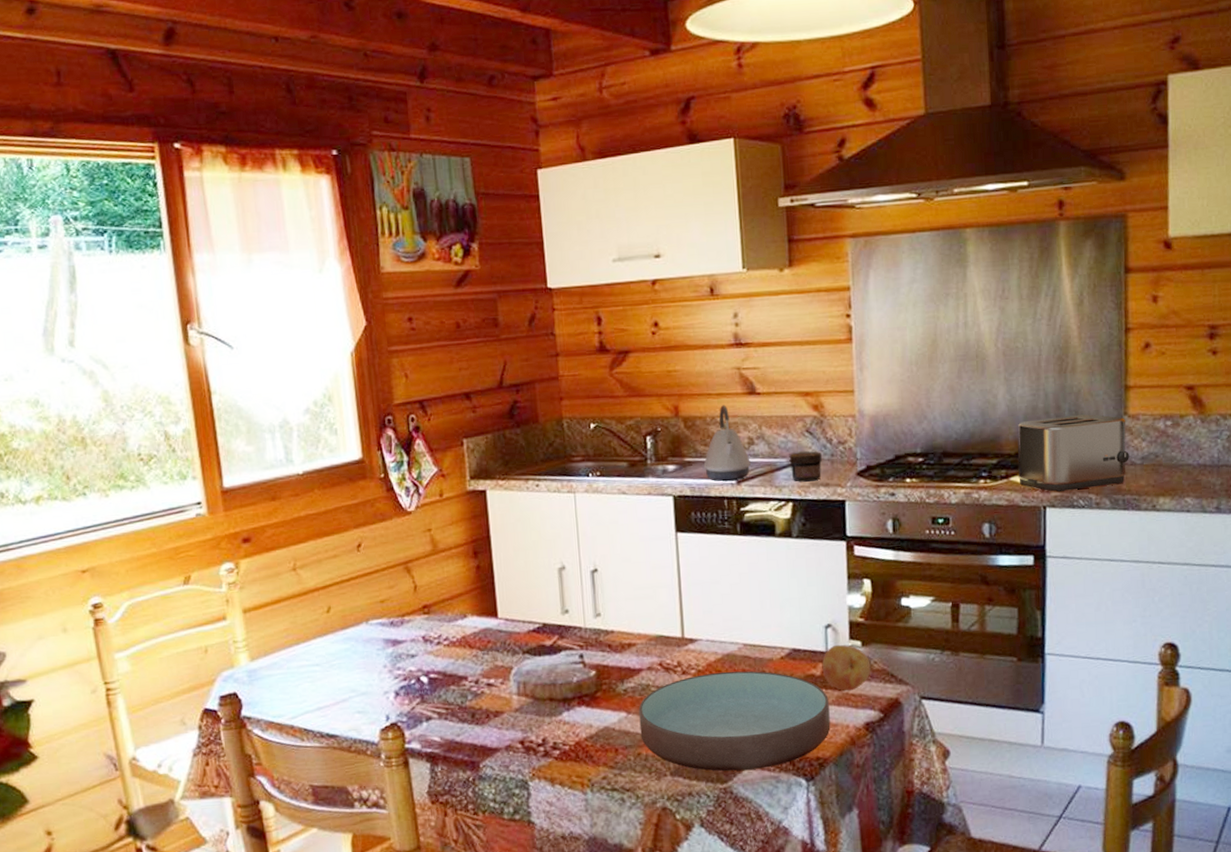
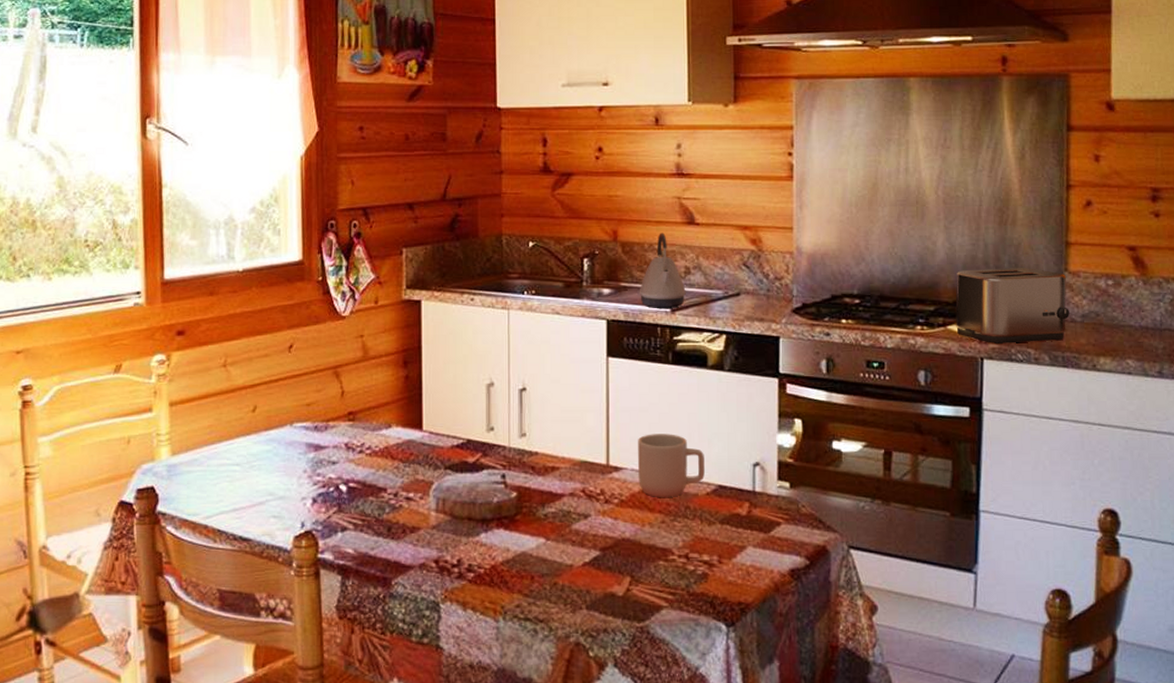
bowl: present [638,671,831,771] -> none [558,503,754,609]
mug: none [711,603,778,665] -> present [638,434,705,497]
jar: present [789,451,823,482] -> none [725,285,759,315]
fruit: present [822,644,871,691] -> none [748,484,799,534]

